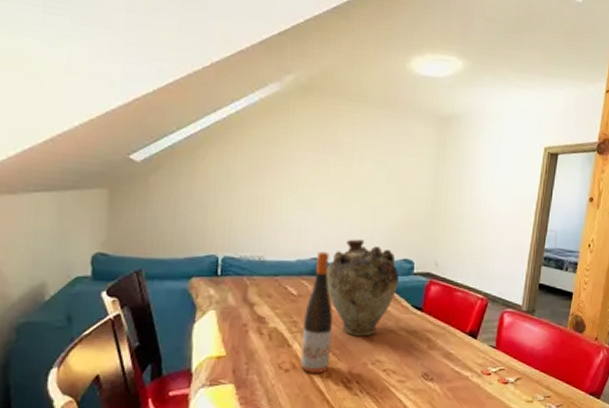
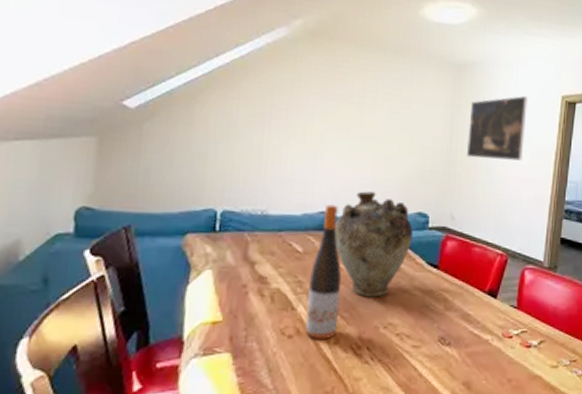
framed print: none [450,147,511,211] -> present [466,95,528,161]

